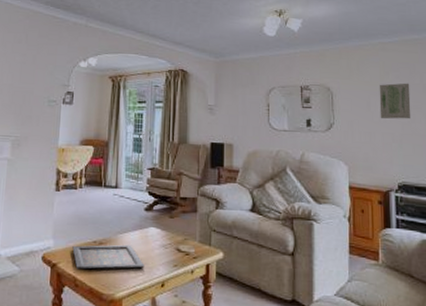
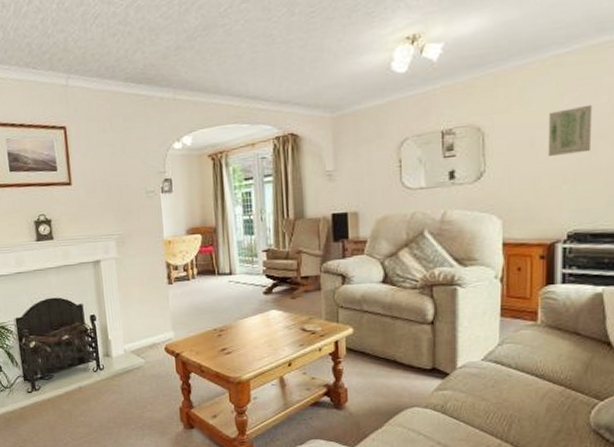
icon panel: present [72,244,145,270] -> none [193,329,269,357]

